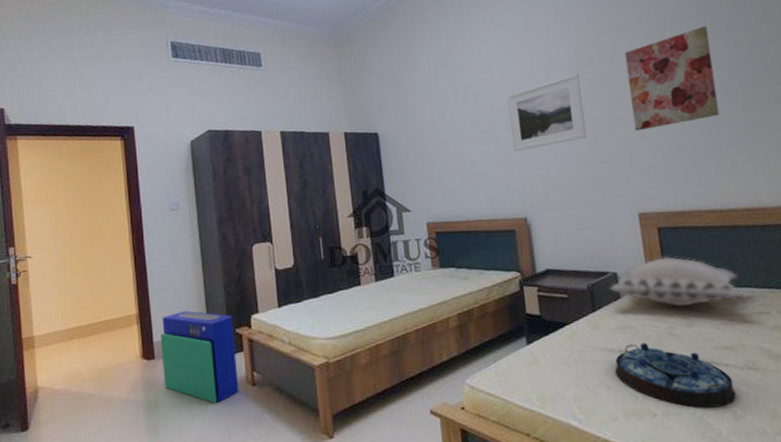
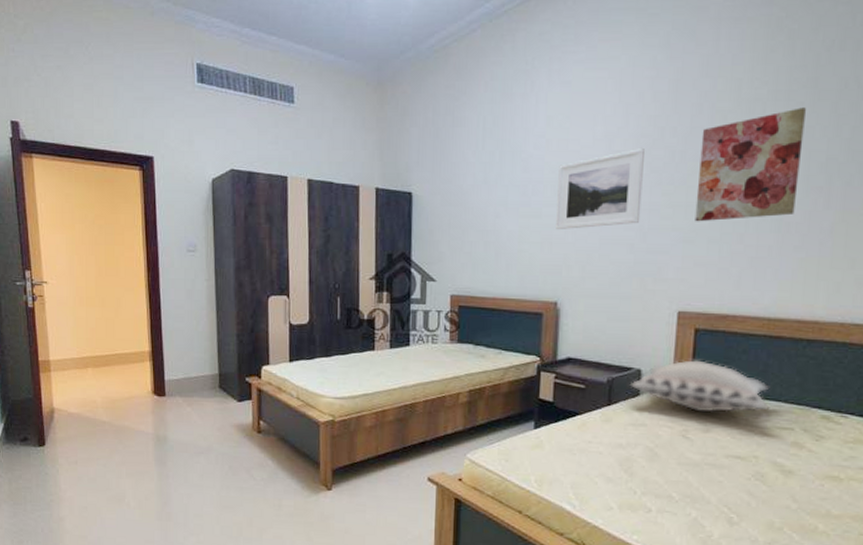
air purifier: present [160,311,239,403] -> none [171,354,245,444]
serving tray: present [615,343,736,408] -> none [619,441,737,512]

